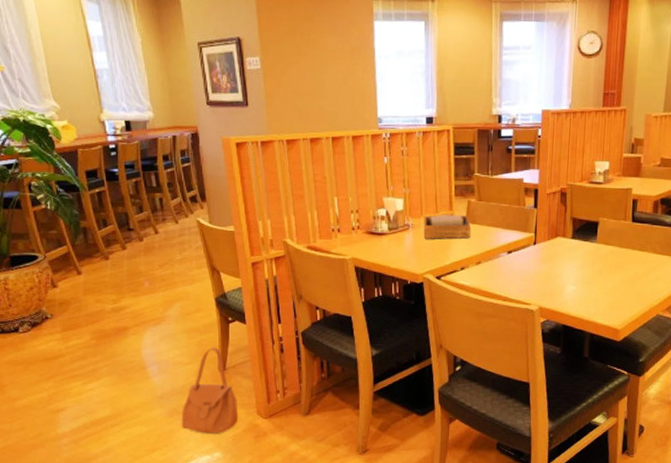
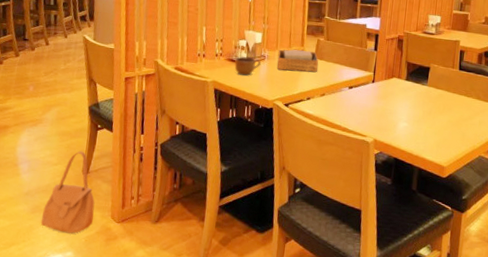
teacup: none [375,227,405,249] -> present [234,56,261,76]

